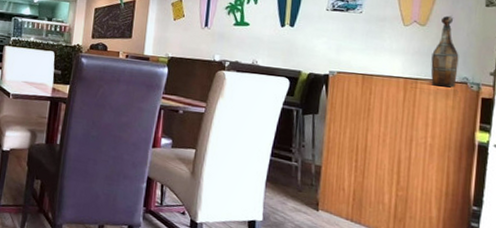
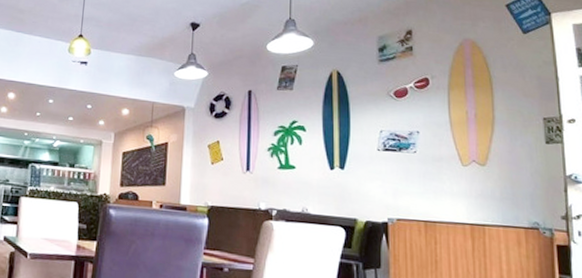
decorative bottle: present [430,15,459,88] -> none [496,154,527,235]

